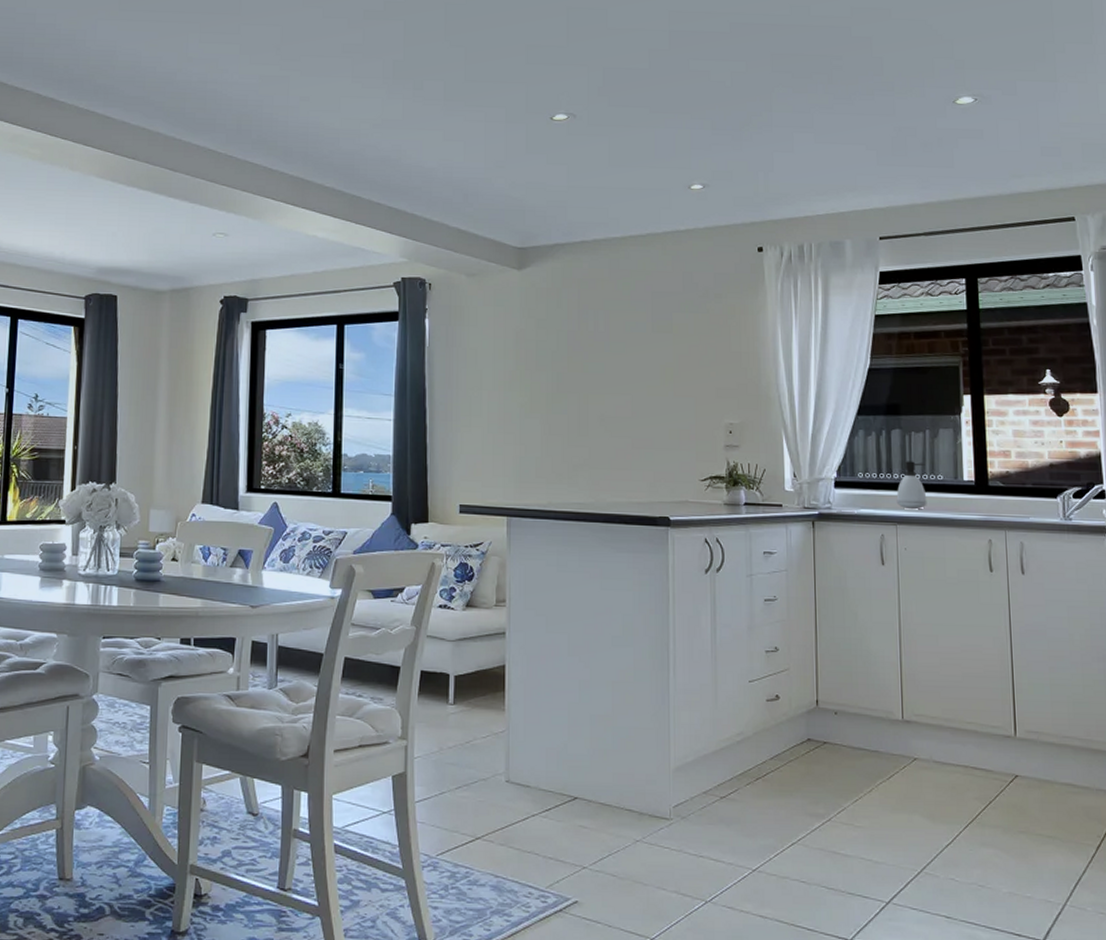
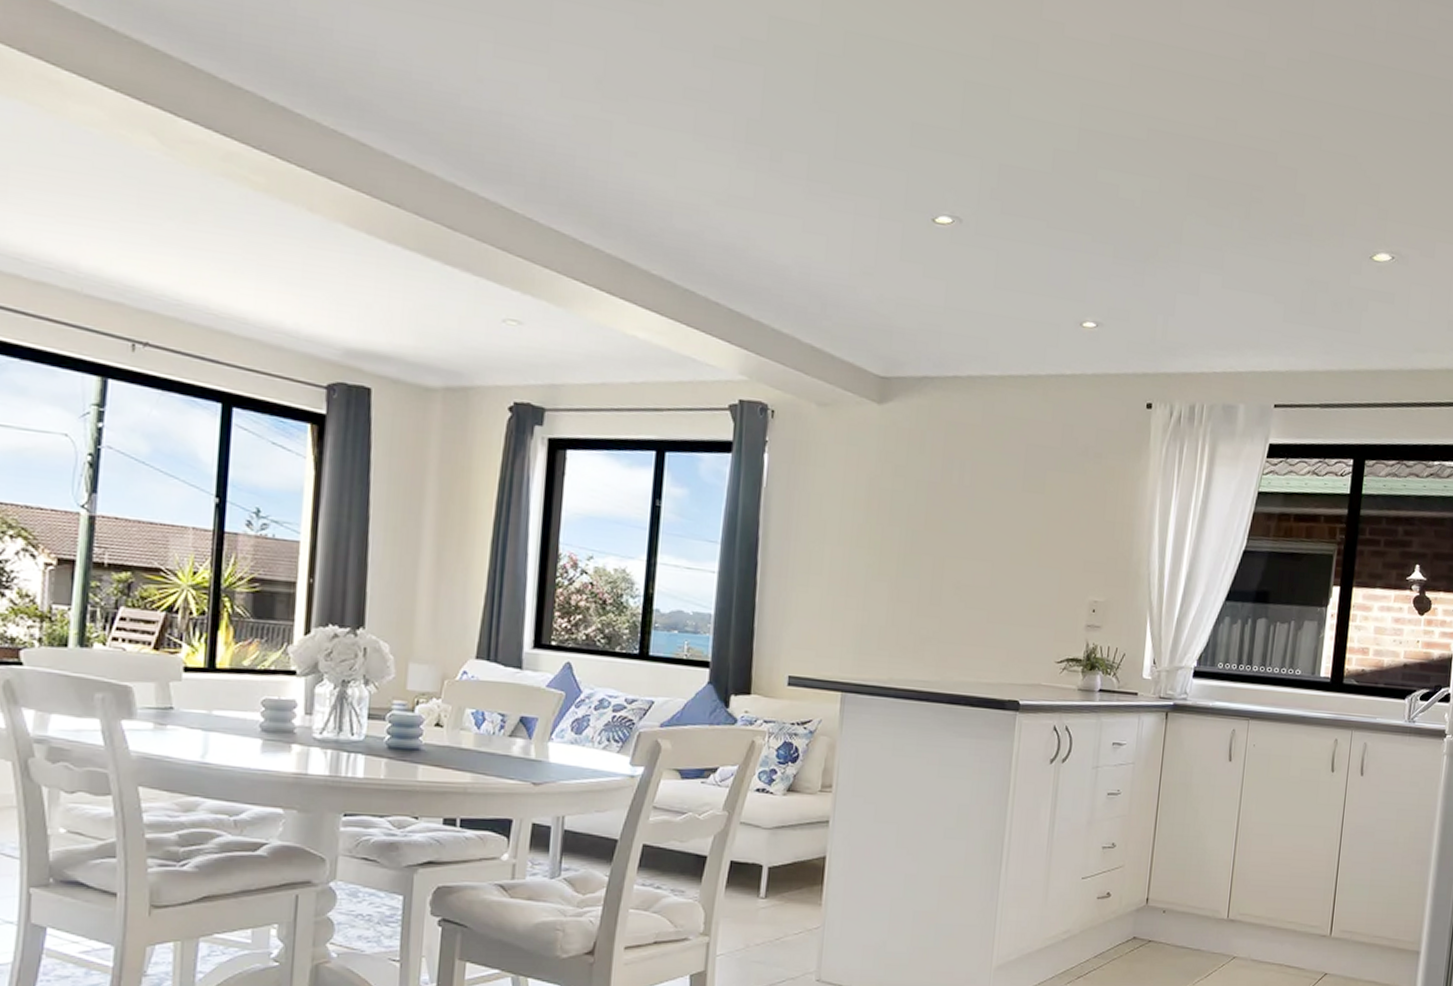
soap dispenser: present [896,461,927,510] -> none [1252,653,1286,705]

